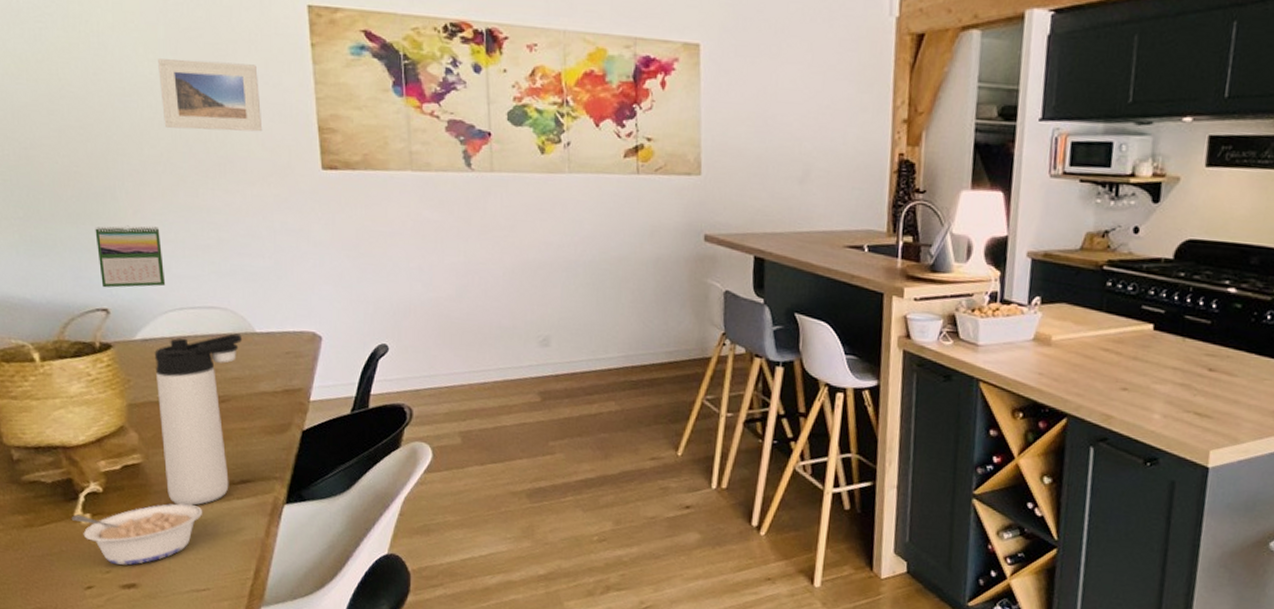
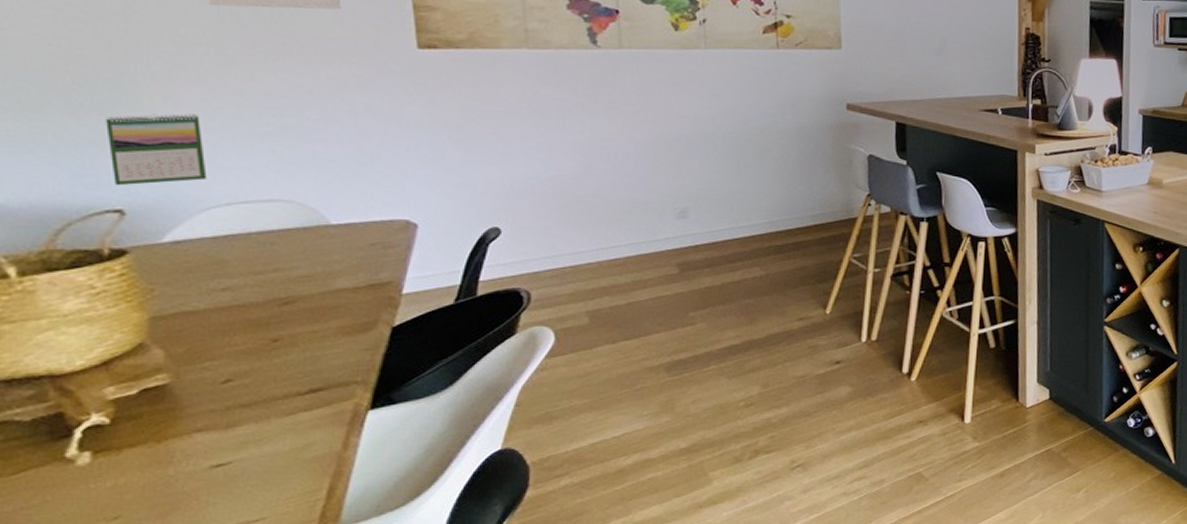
legume: present [71,503,203,565] -> none [60,423,257,508]
thermos bottle: present [154,333,243,506] -> none [190,227,314,427]

